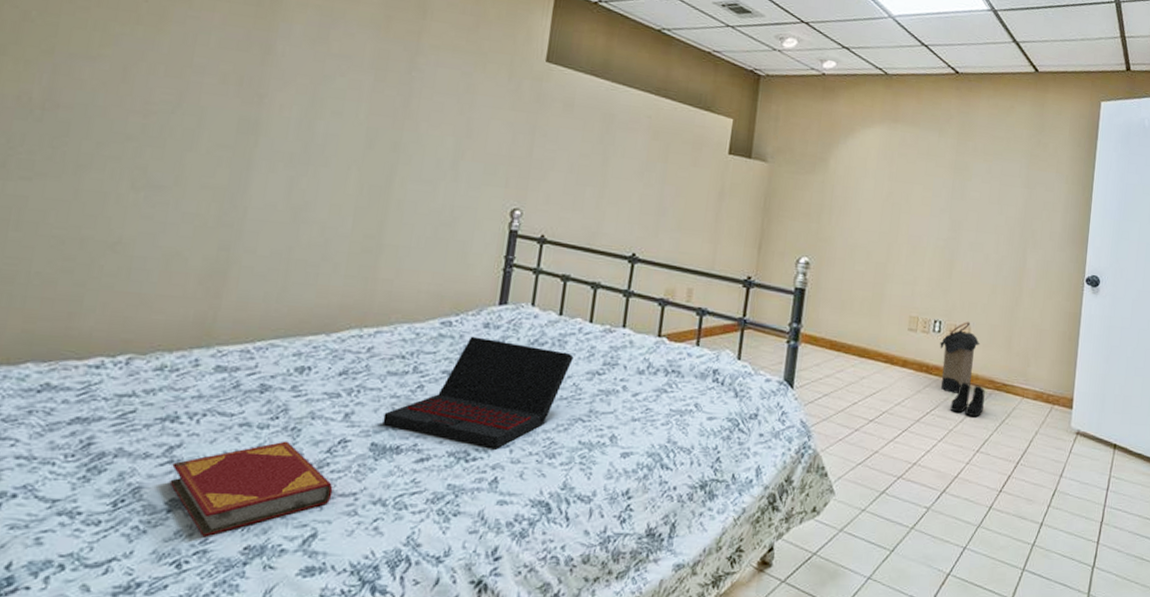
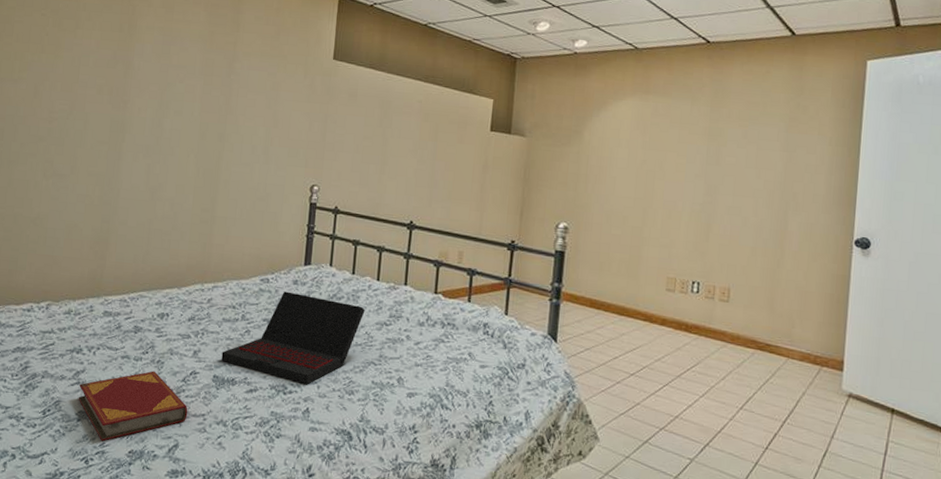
laundry hamper: present [940,322,981,393] -> none [699,283,741,352]
boots: present [950,382,985,418] -> none [711,341,747,376]

